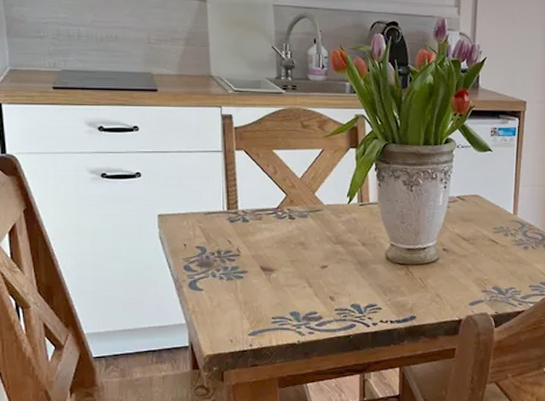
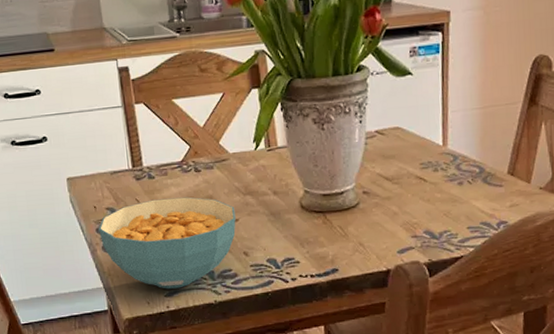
cereal bowl: none [187,242,325,328] -> present [99,197,236,289]

